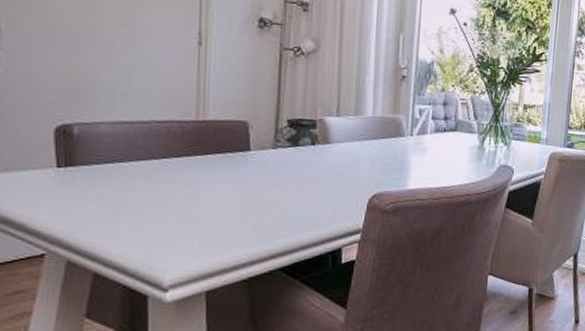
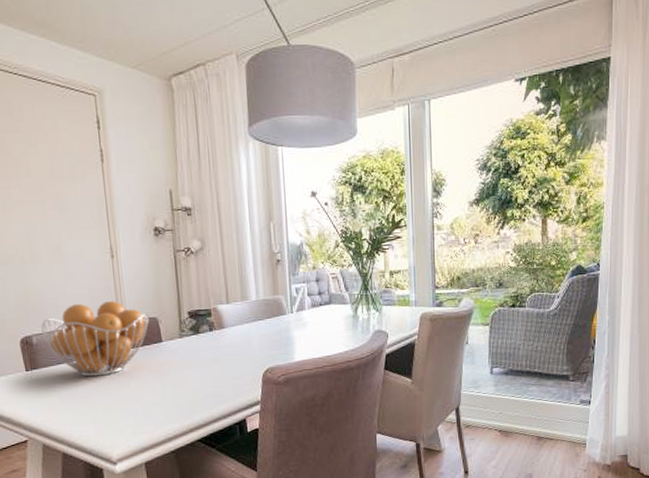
fruit basket: none [89,93,238,183] -> present [41,301,149,377]

